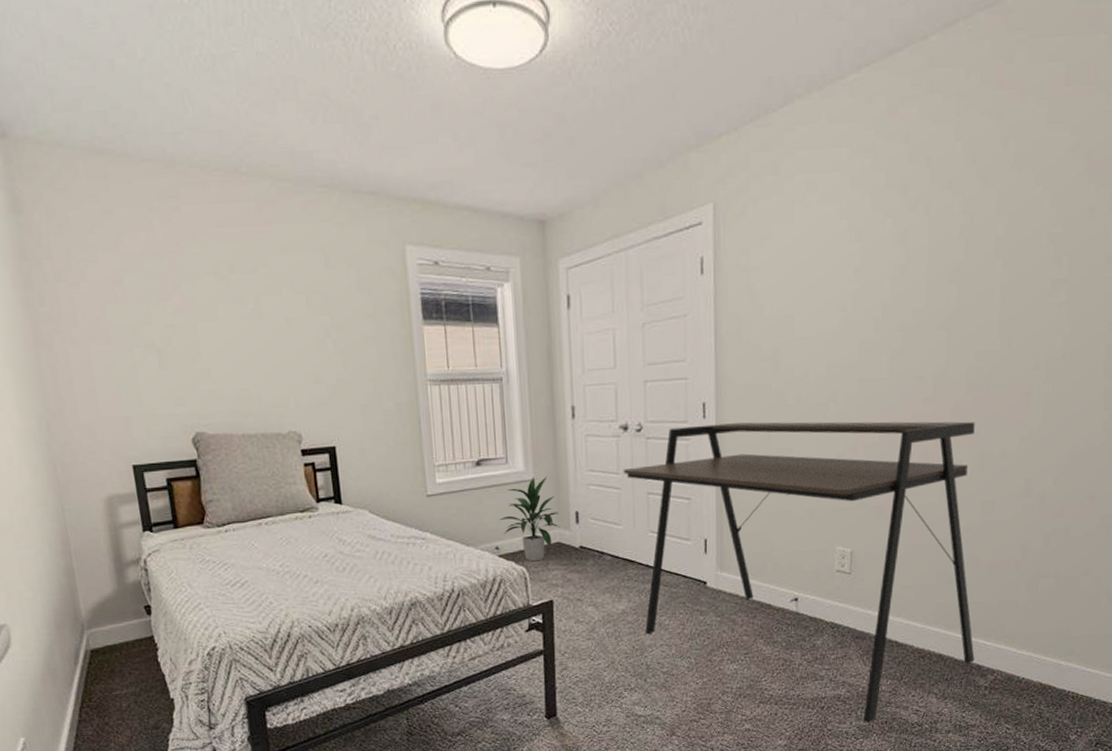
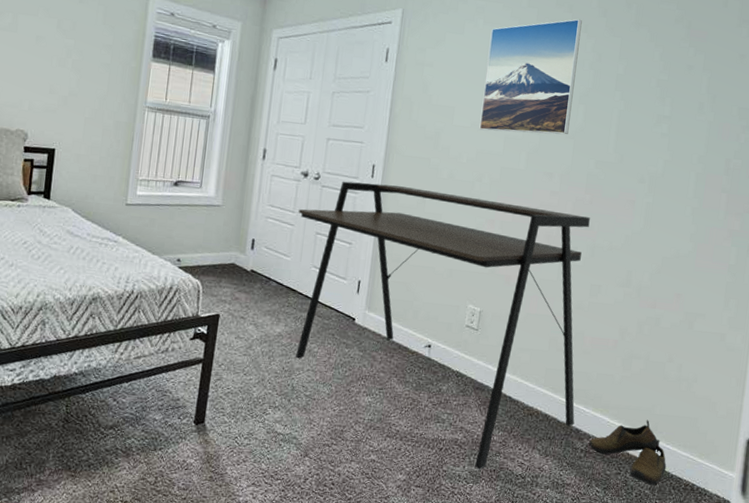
indoor plant: present [498,476,561,562] -> none [184,203,238,277]
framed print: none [826,173,945,339] -> present [479,19,582,135]
shoe: none [994,644,1088,713] -> present [589,419,667,485]

